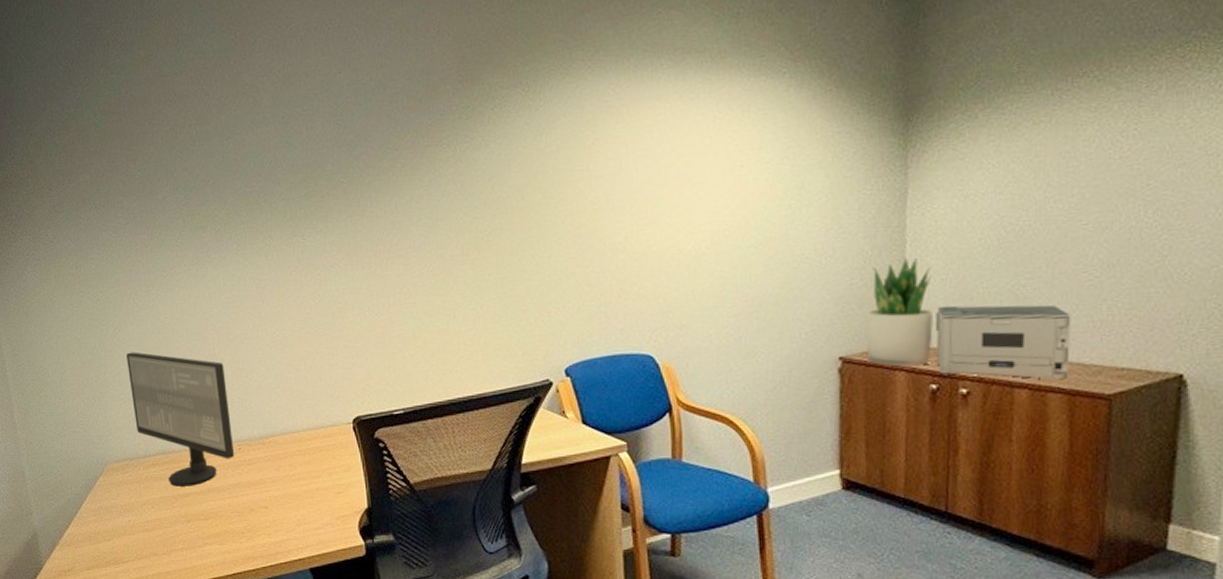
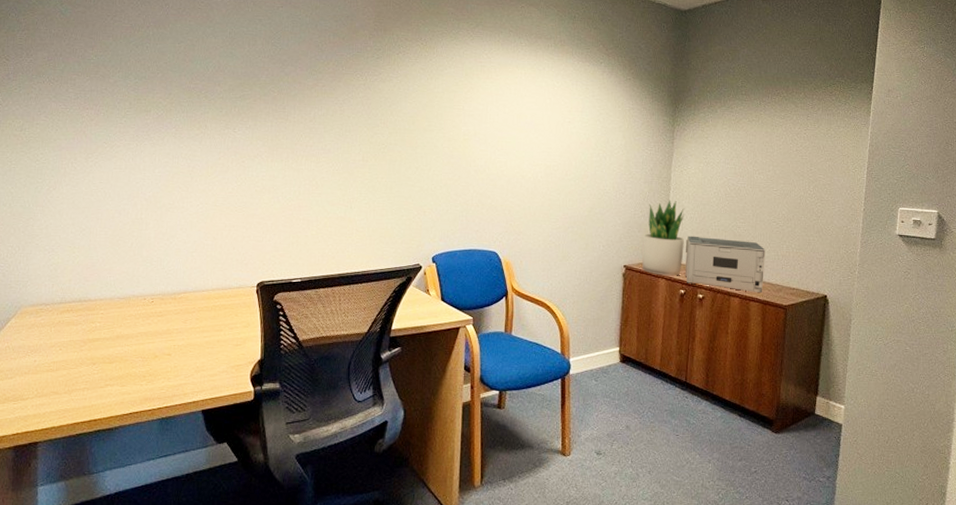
computer monitor: present [126,352,235,487] -> none [56,209,149,332]

